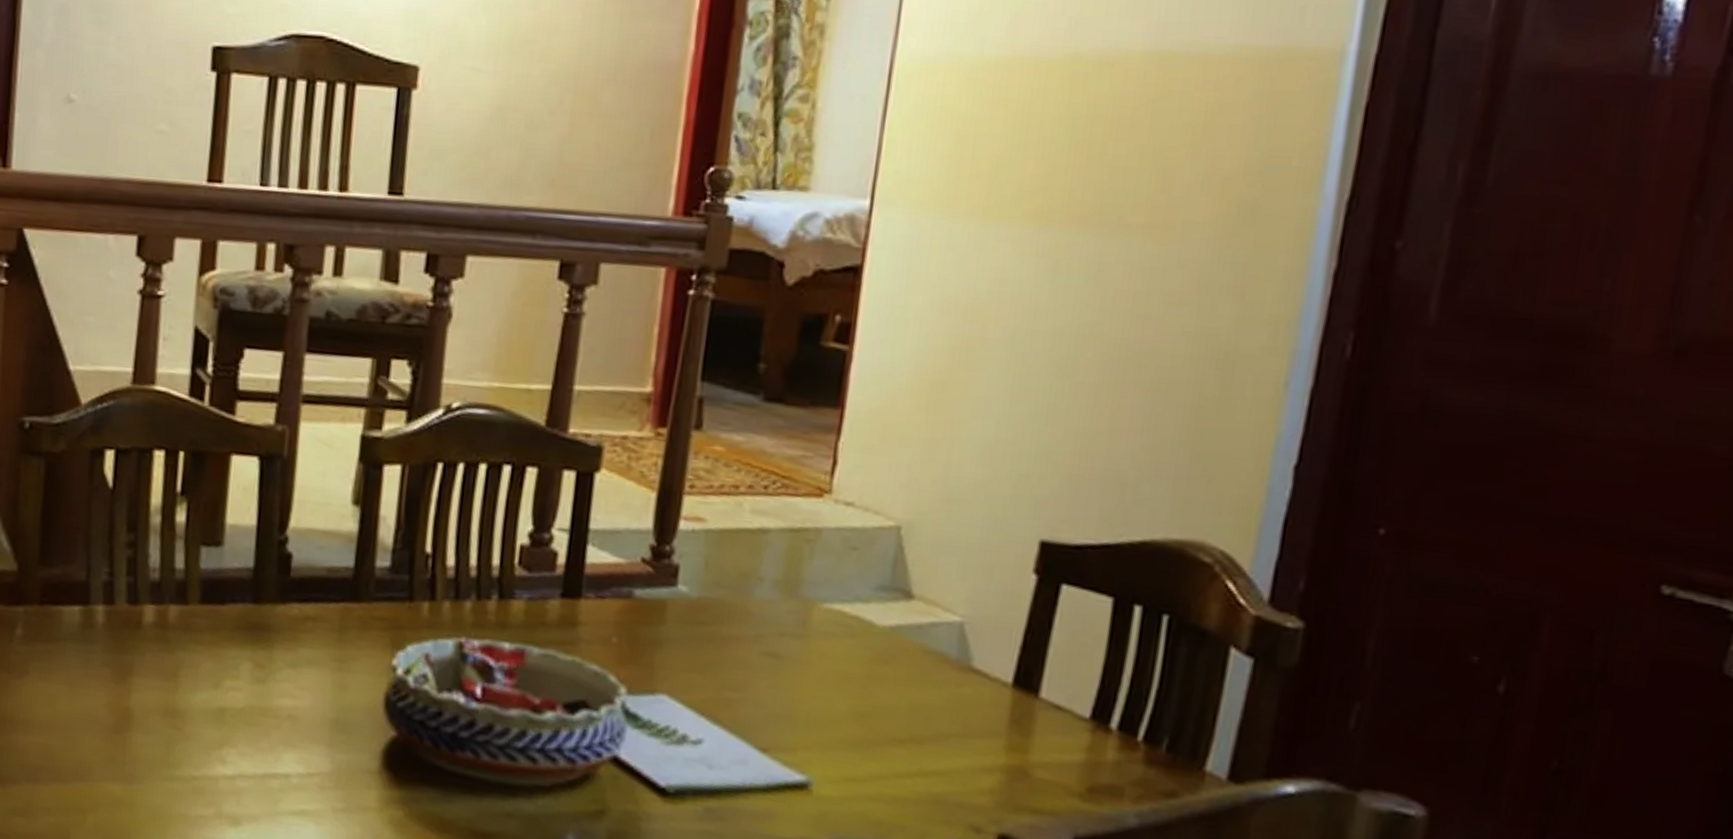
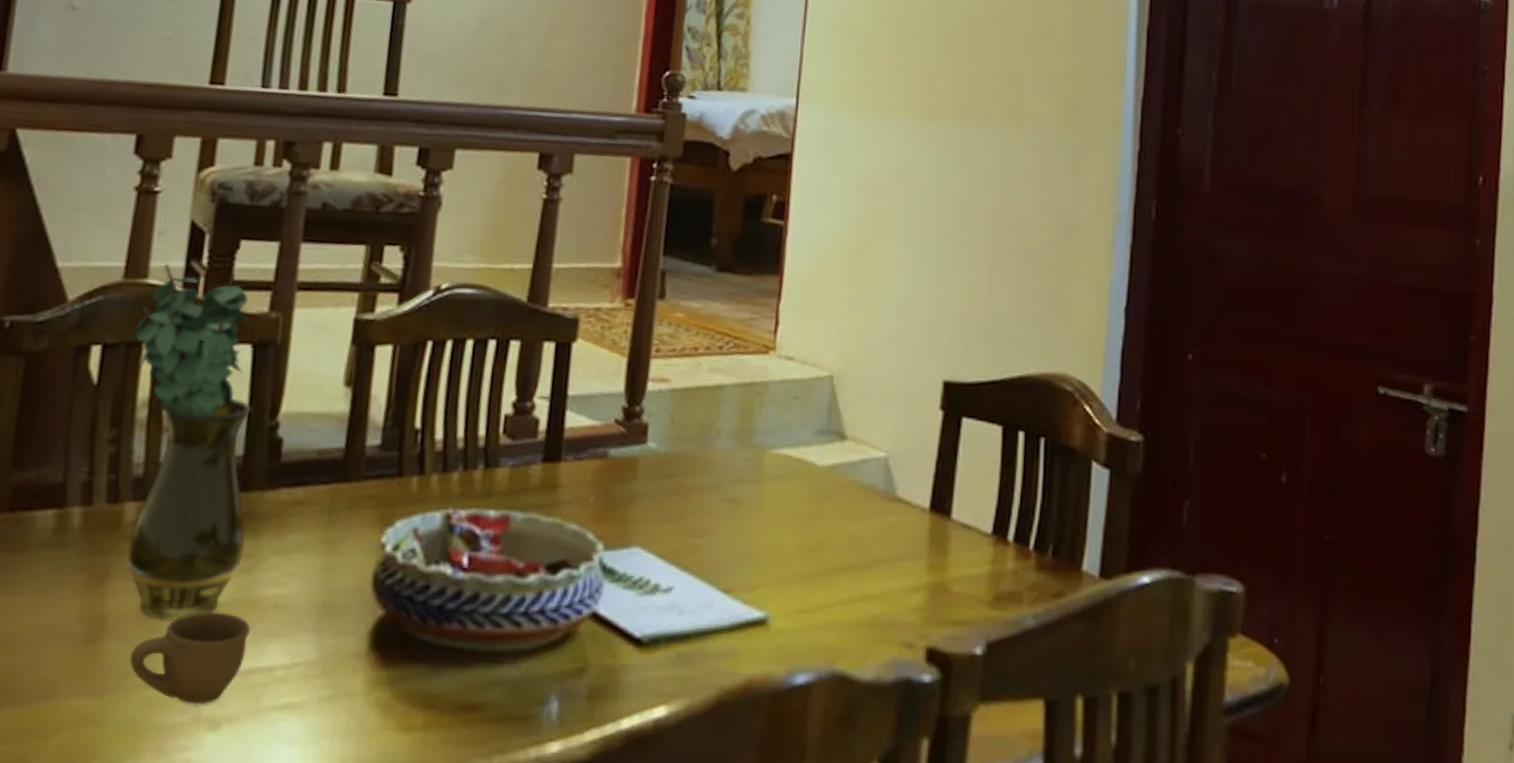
vase: none [142,370,261,720] -> present [126,263,253,620]
cup: none [154,715,266,801] -> present [129,611,250,704]

